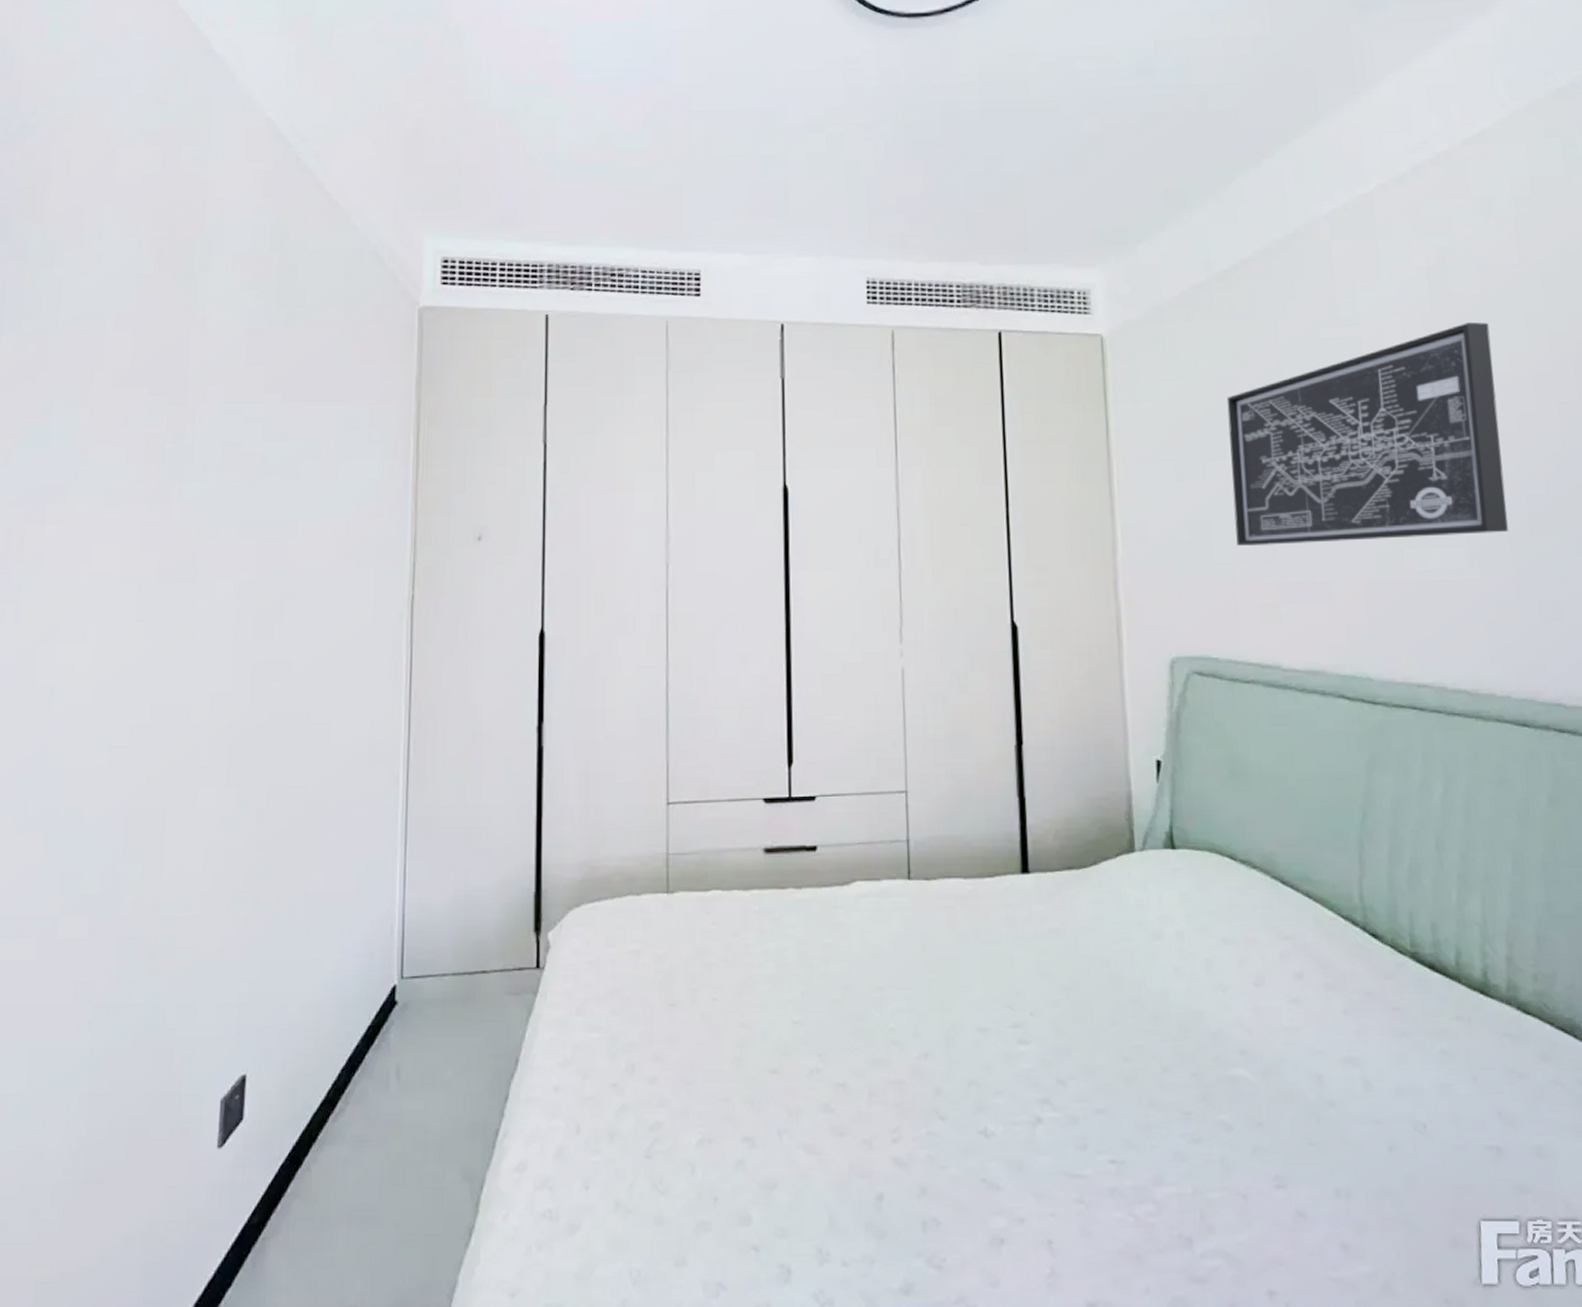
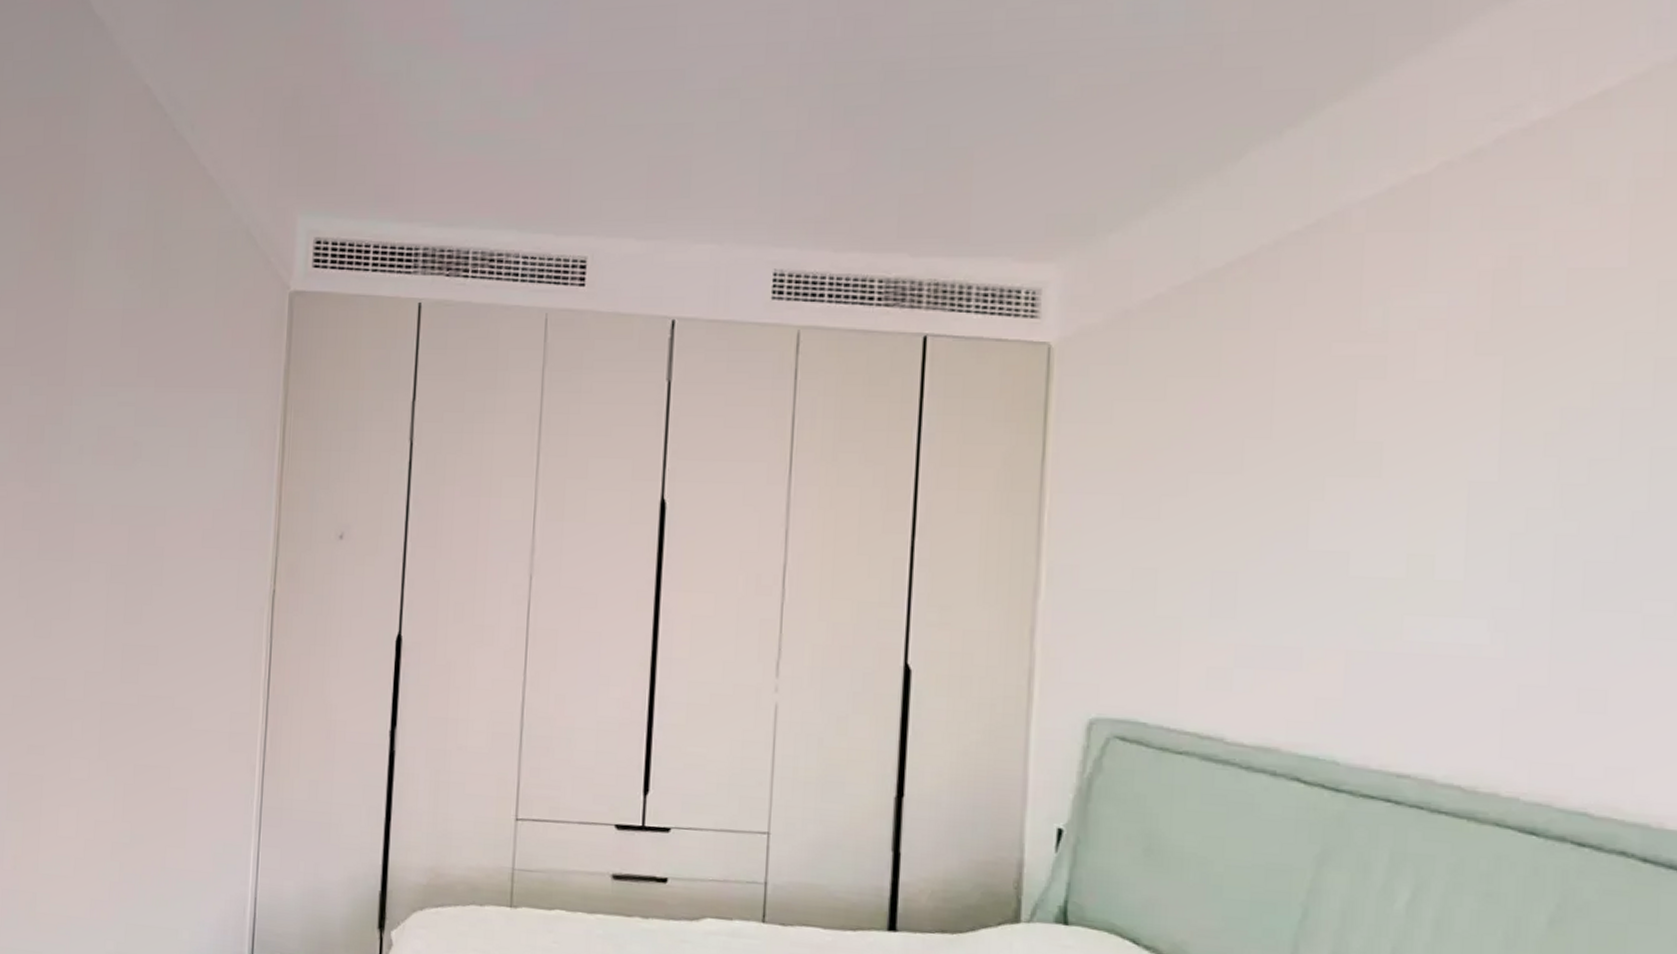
wall art: present [1226,322,1508,546] -> none [1188,342,1569,604]

